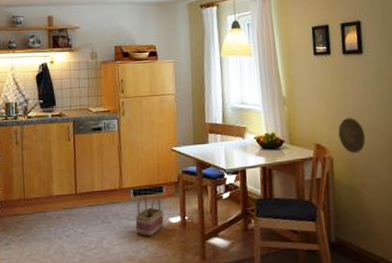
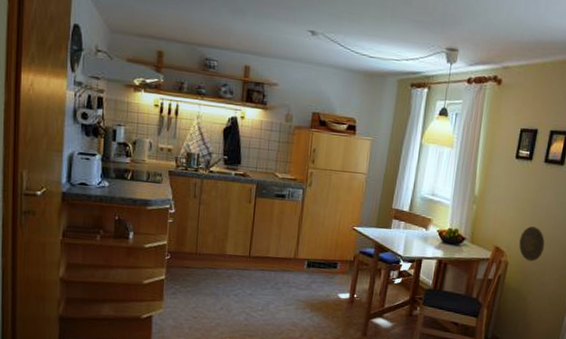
basket: present [135,195,164,237] -> none [303,268,335,308]

